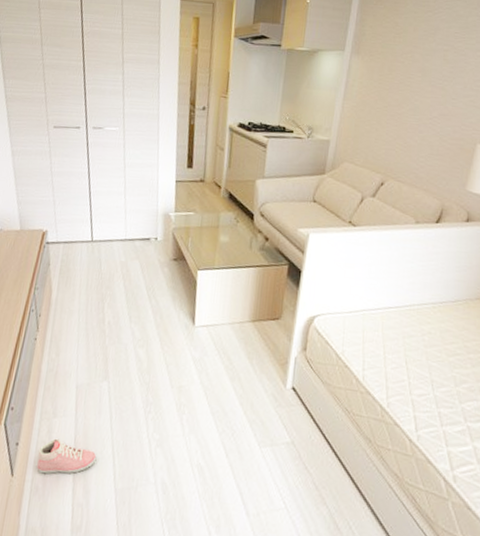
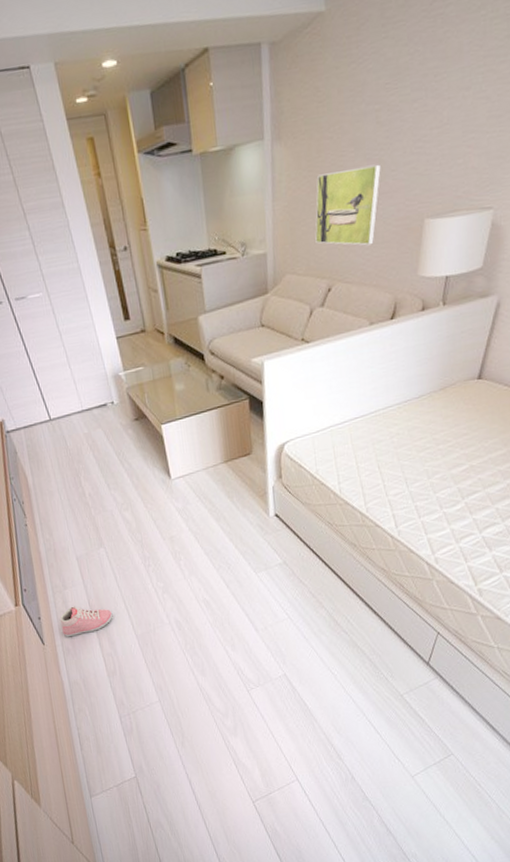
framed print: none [376,88,443,155] -> present [315,164,381,246]

